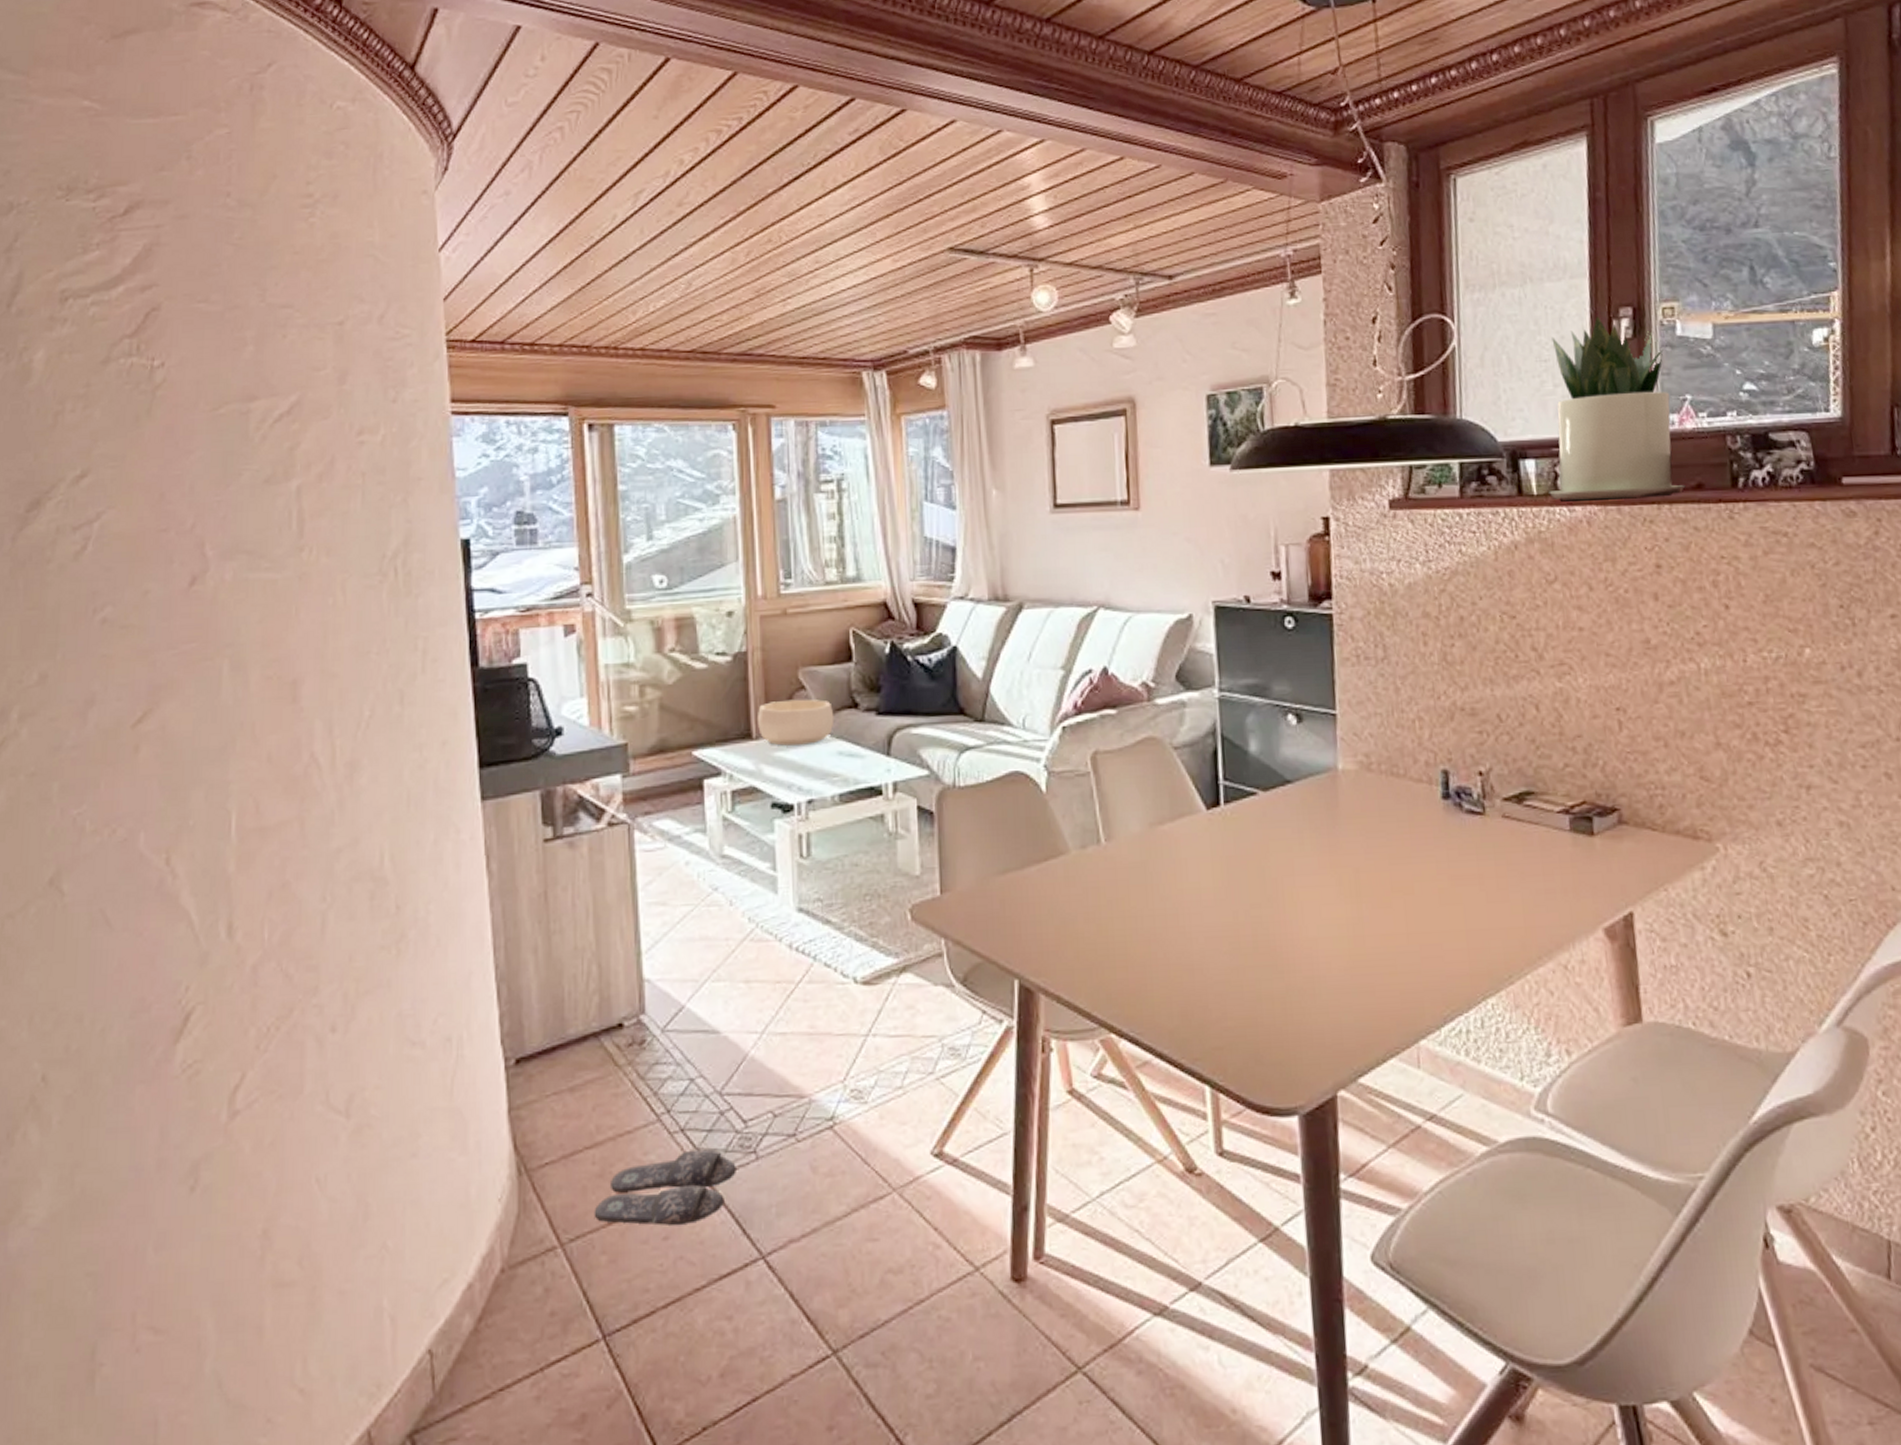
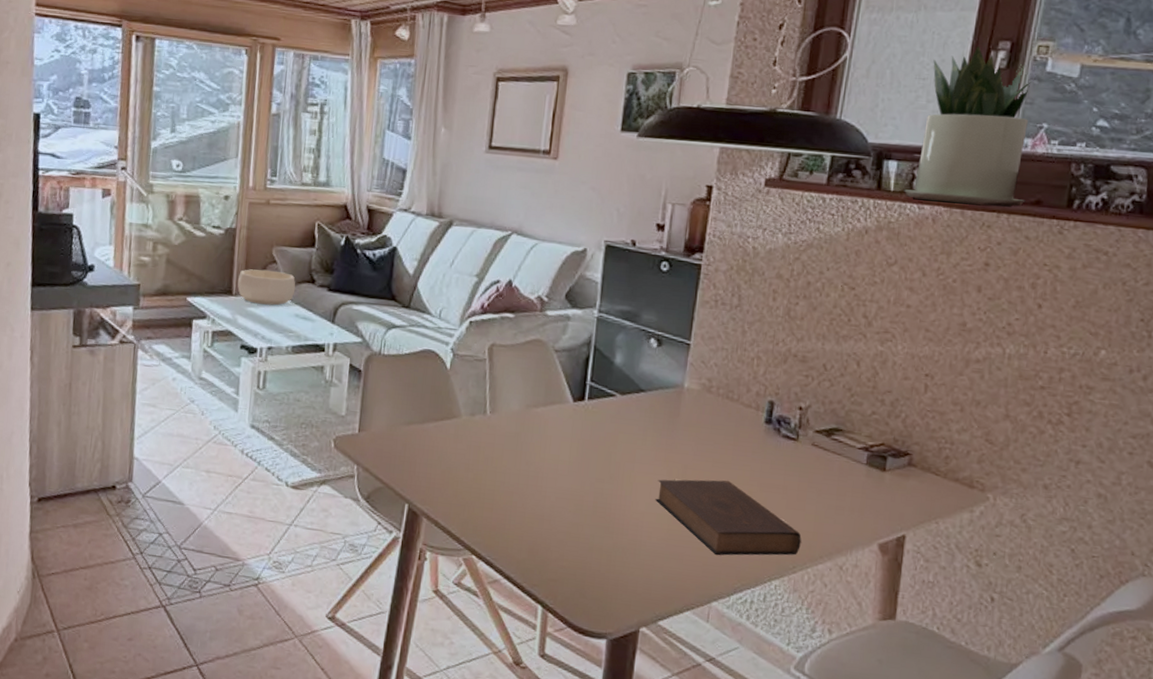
slippers: present [594,1149,736,1225] -> none [82,582,185,633]
book: none [1326,878,1513,977] -> present [655,479,802,555]

